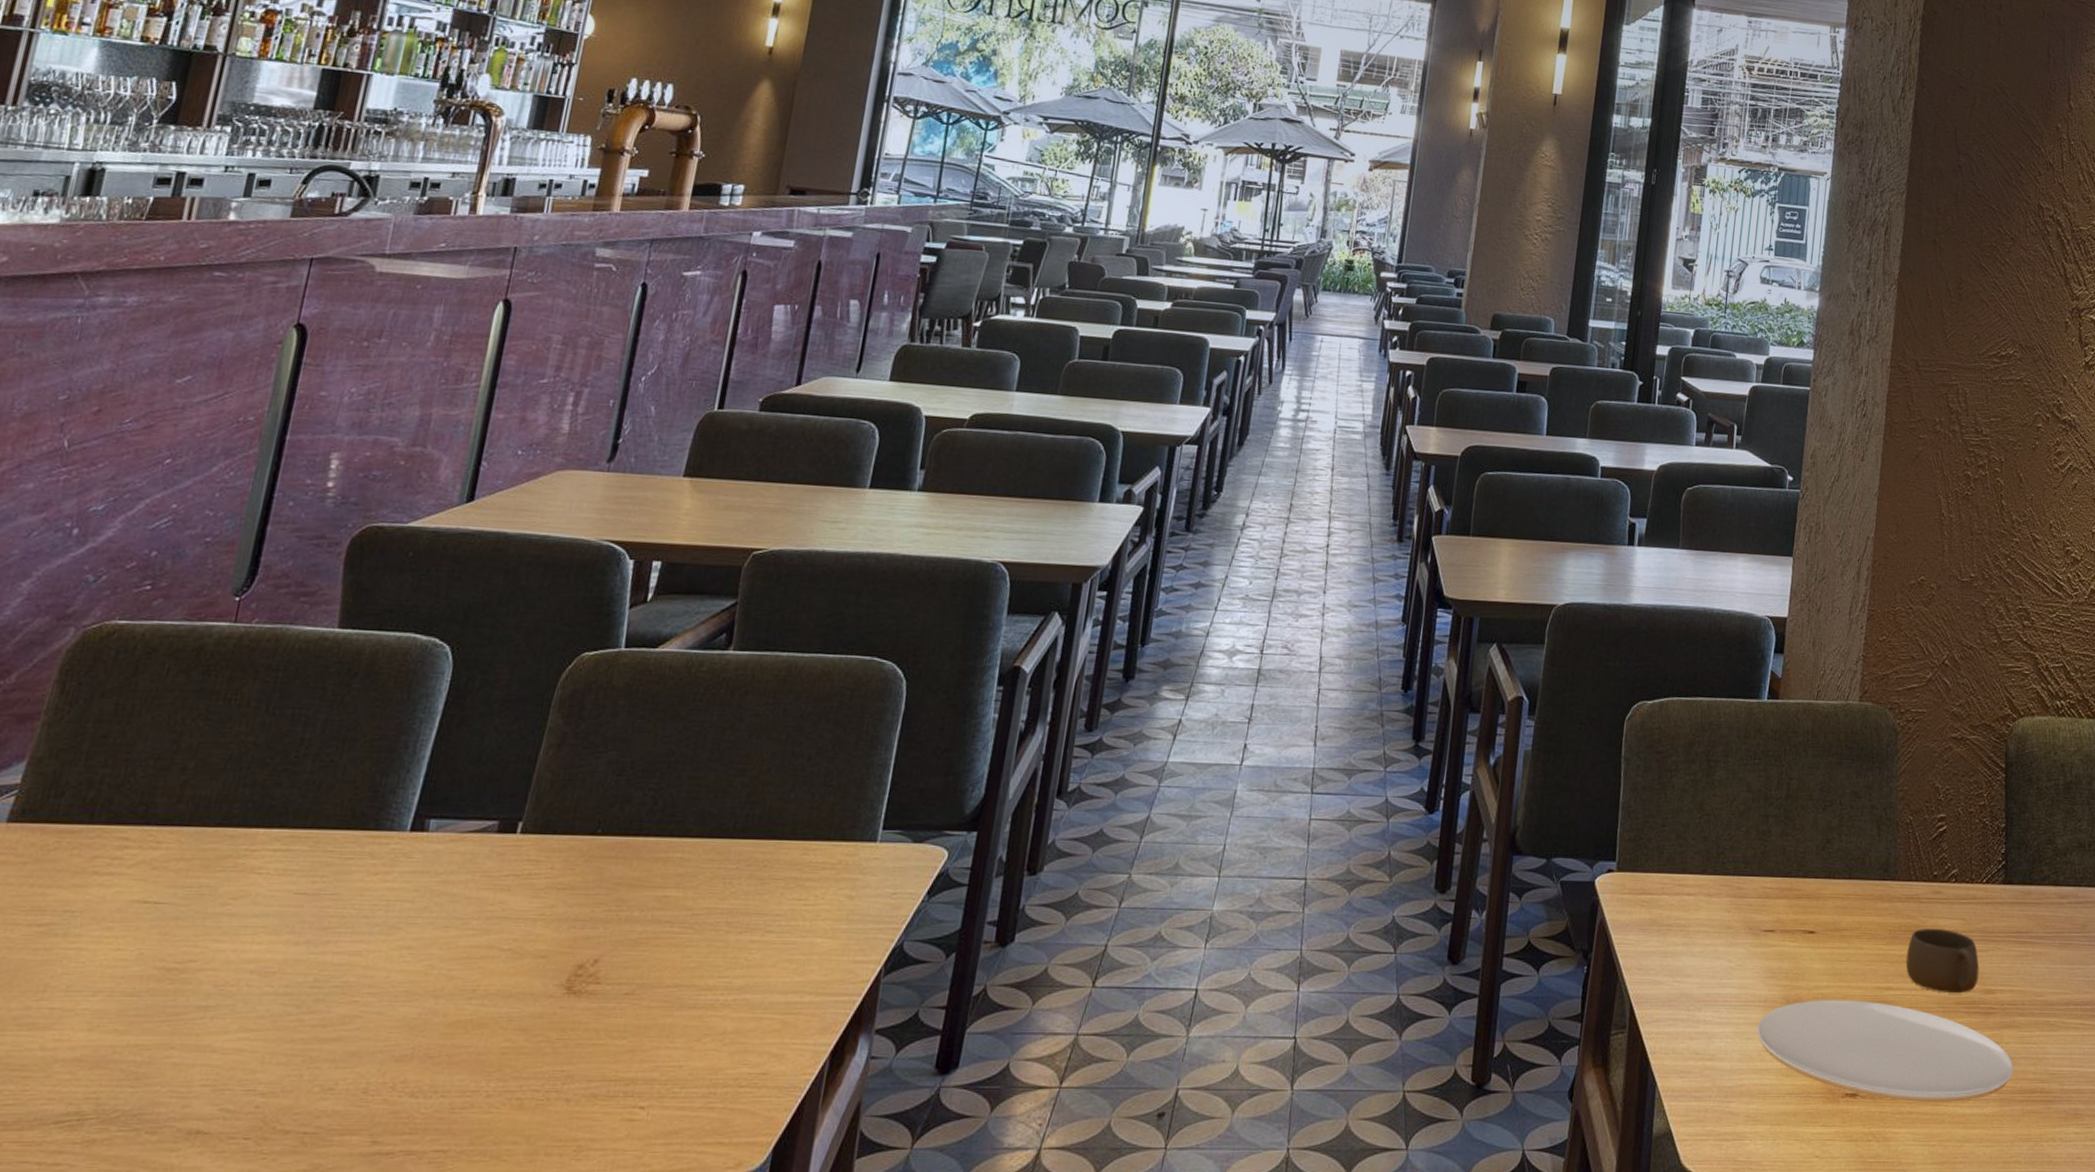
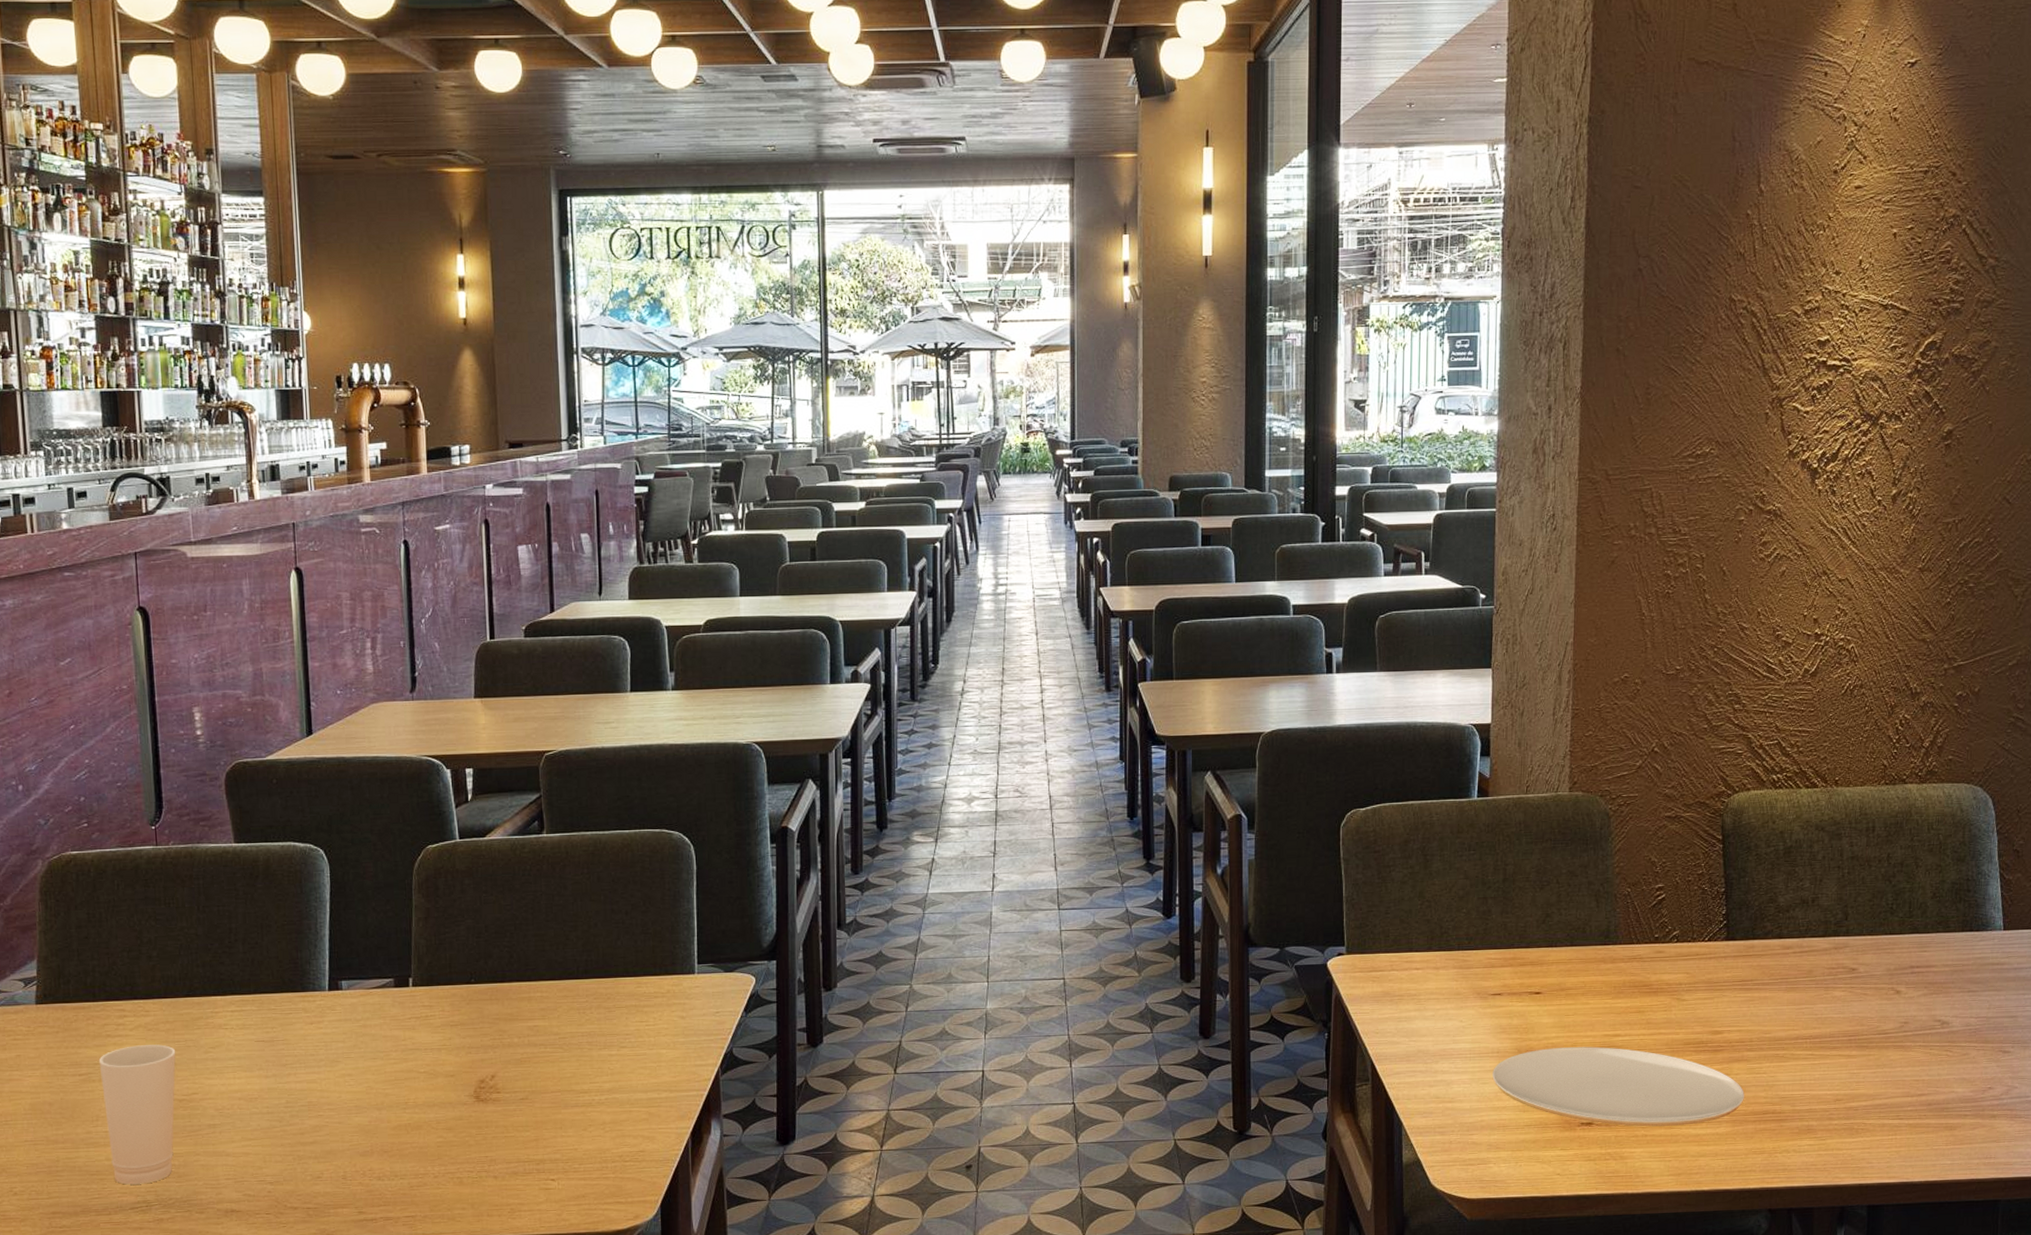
cup: none [43,889,183,1087] -> present [98,1044,176,1185]
cup: present [1905,929,1980,993] -> none [1632,983,1706,1036]

